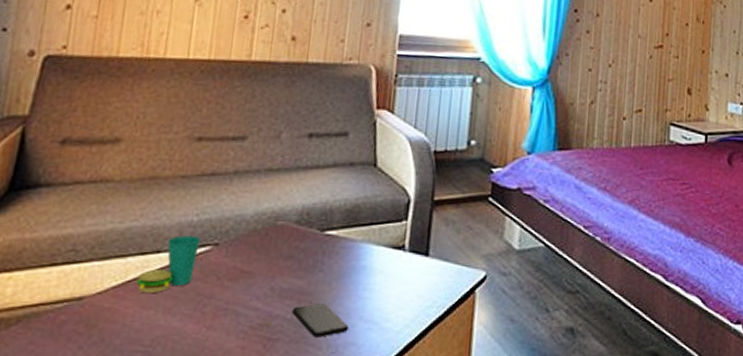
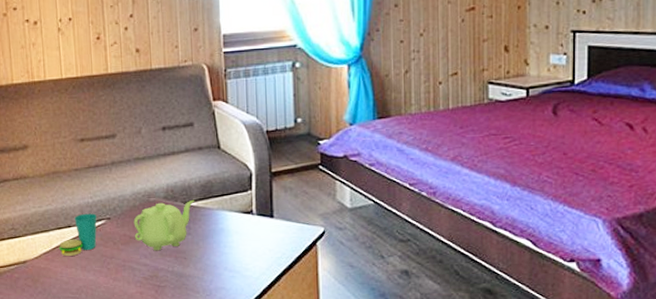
teapot: none [247,227,336,291] -> present [133,199,195,251]
smartphone: present [292,302,349,338] -> none [172,258,217,284]

